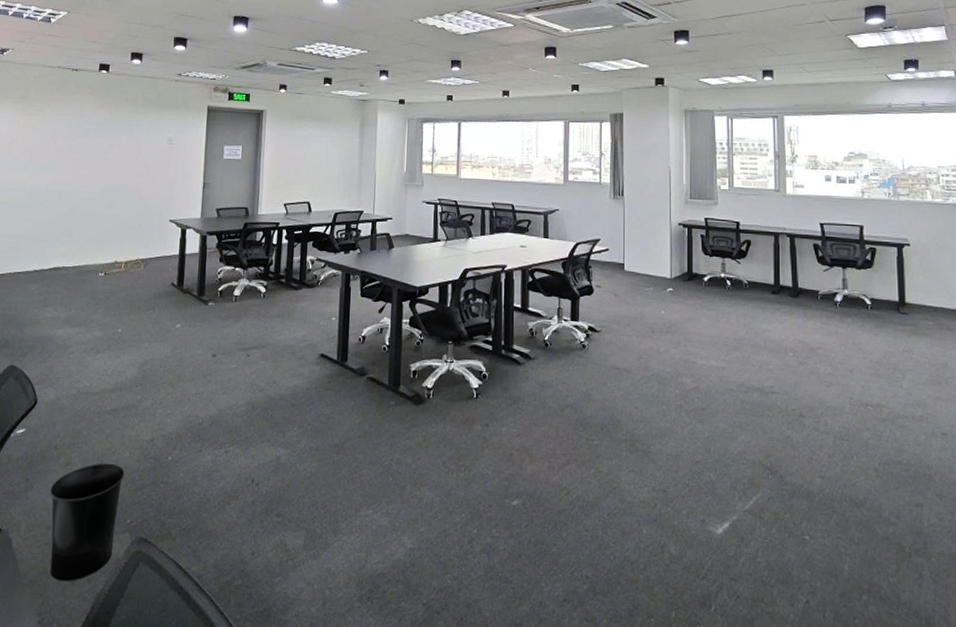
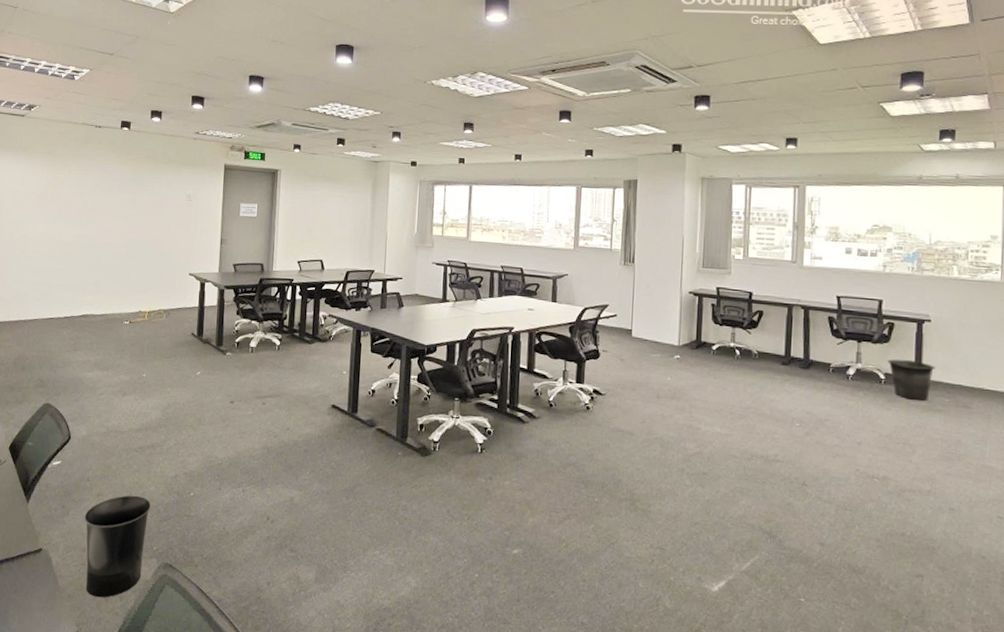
waste bin: none [872,284,918,325] -> present [887,359,935,401]

